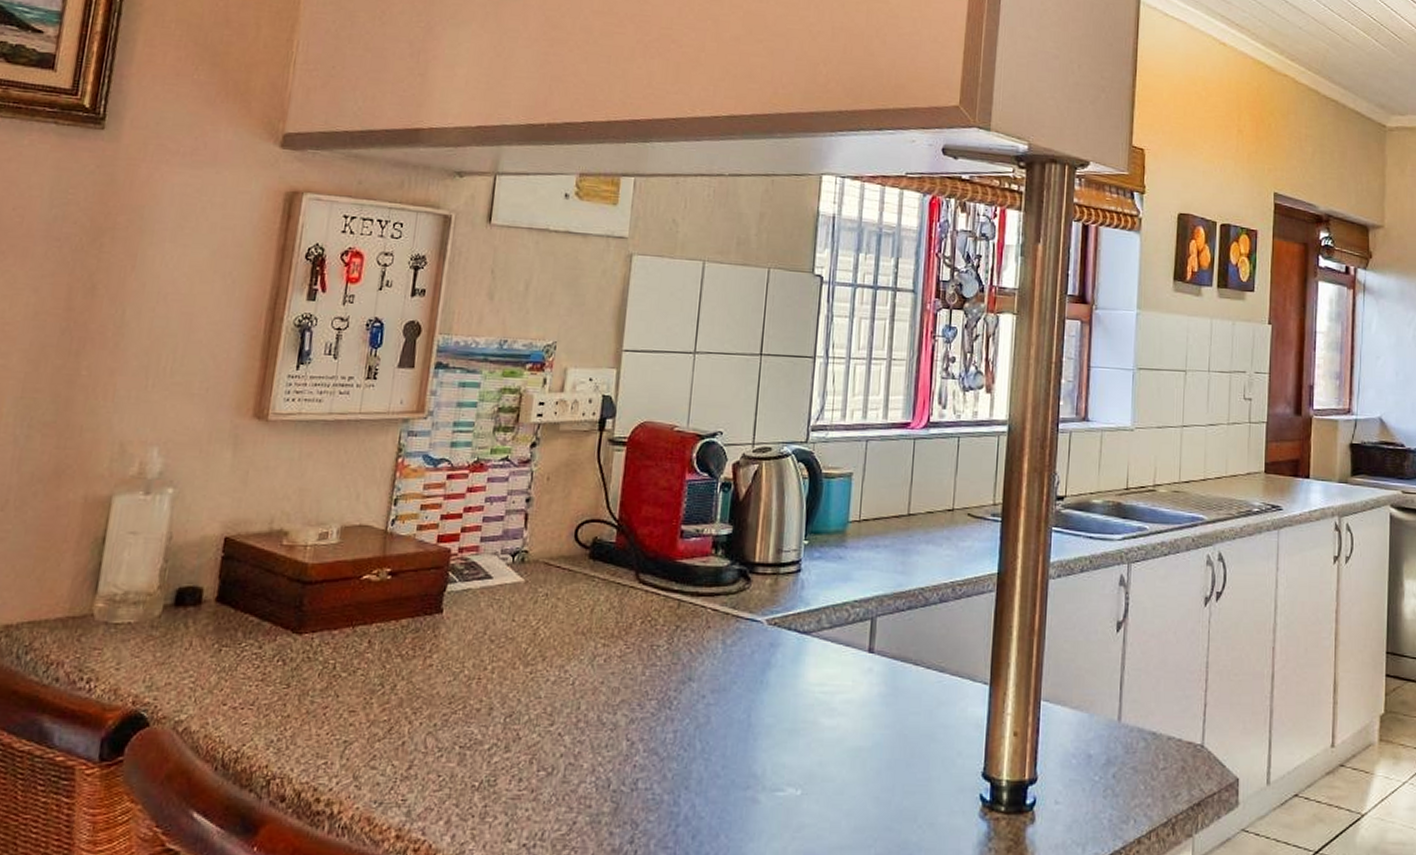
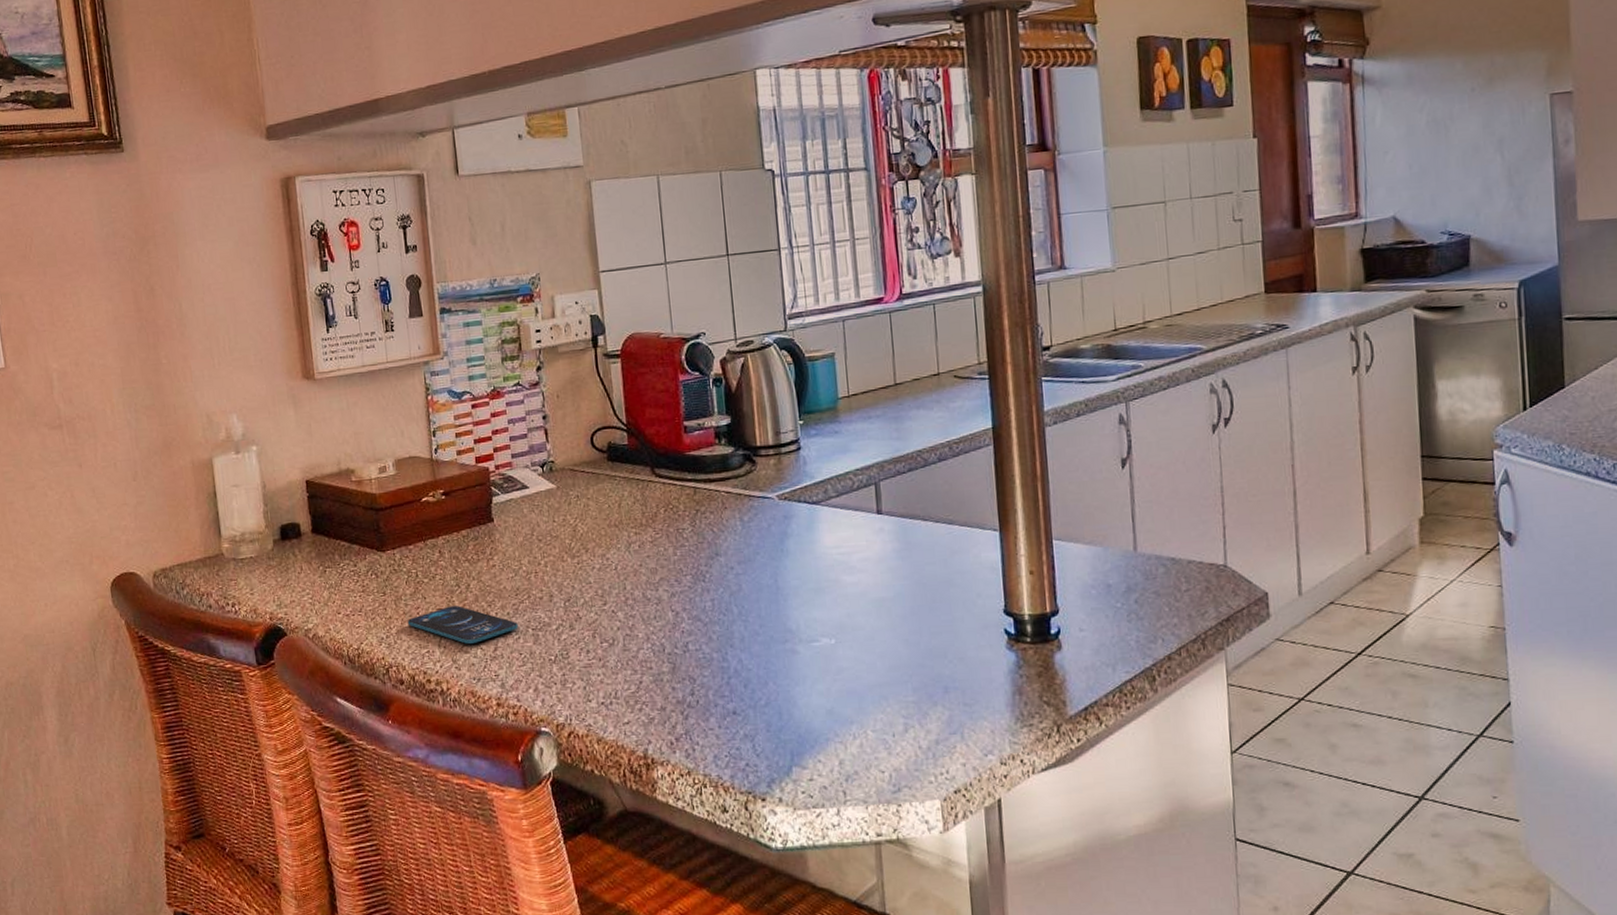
smartphone: none [308,709,444,758] -> present [407,606,519,644]

